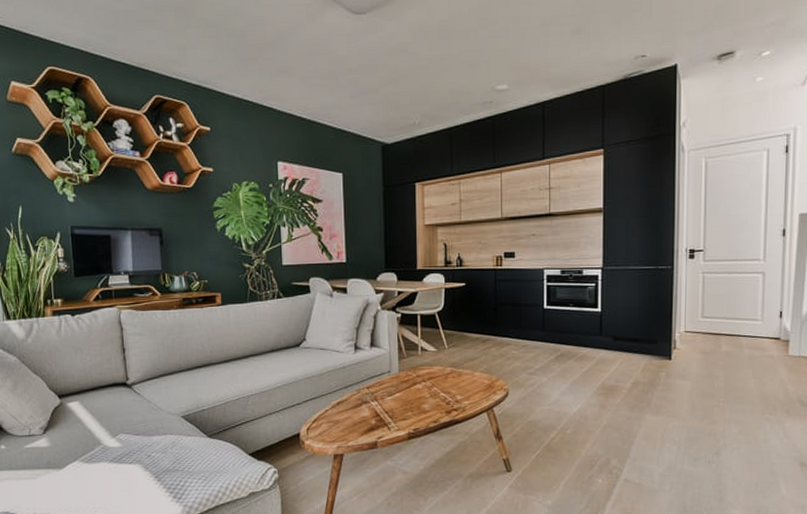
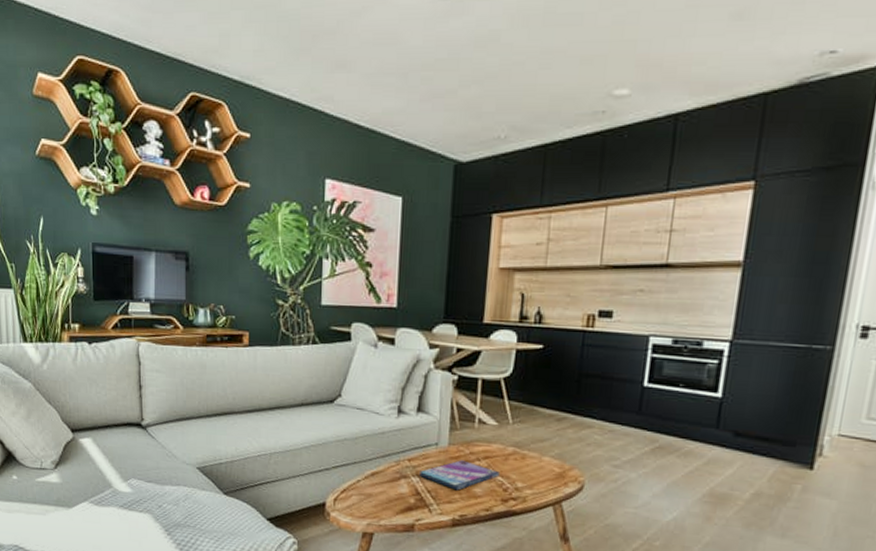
video game case: none [376,383,442,409] -> present [418,460,499,491]

